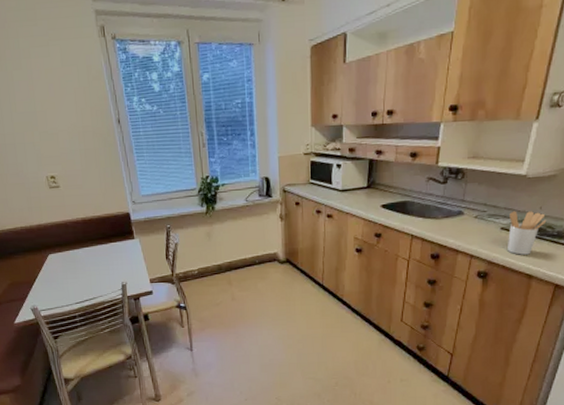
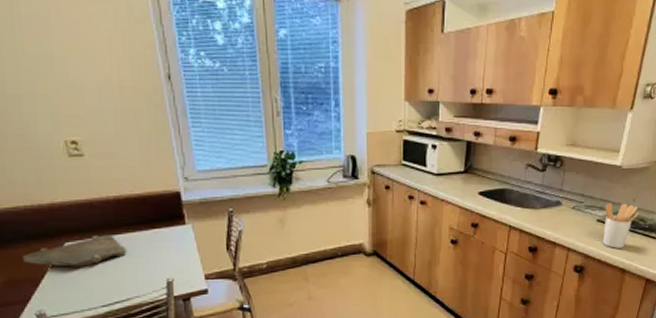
cutting board: none [21,248,92,273] -> present [23,235,127,267]

